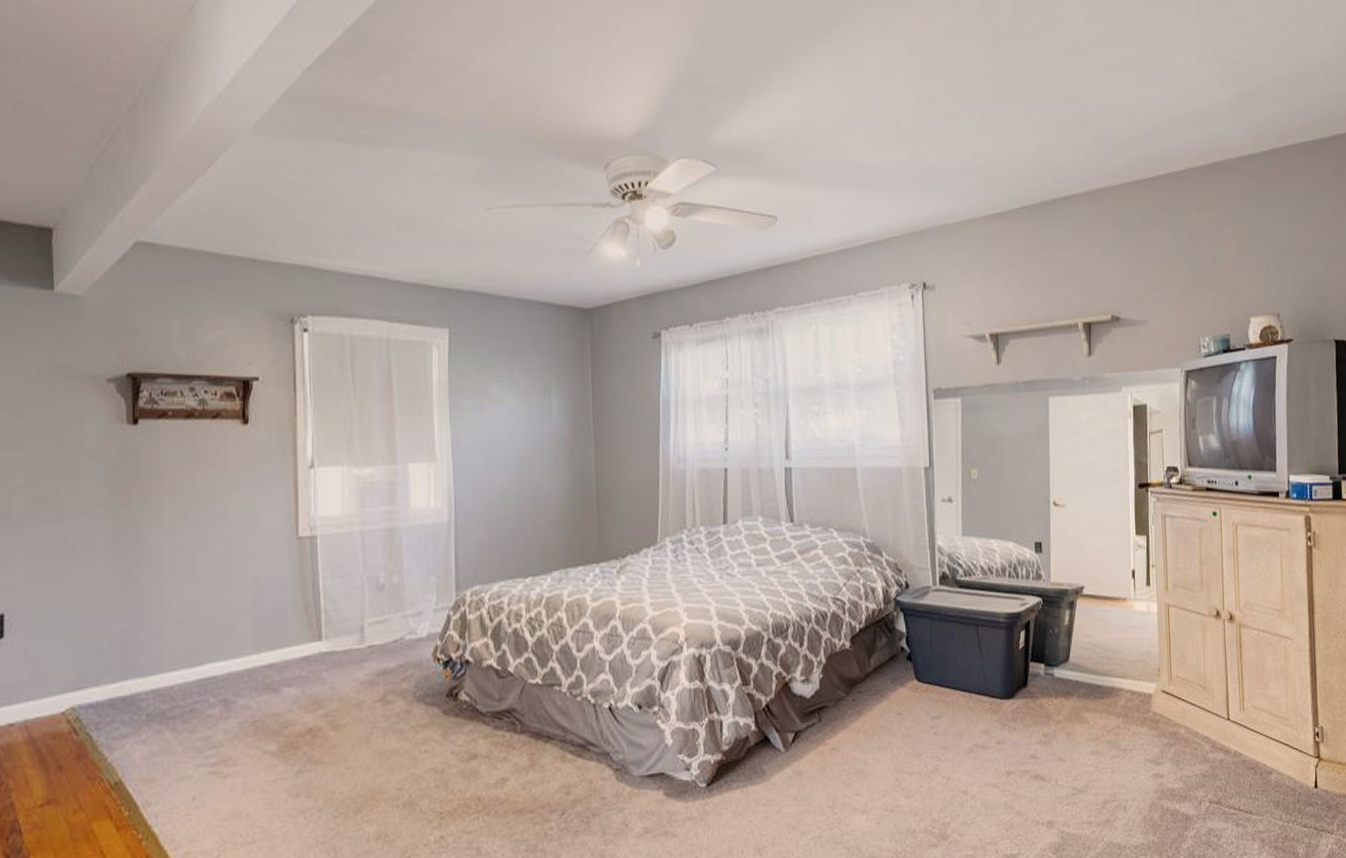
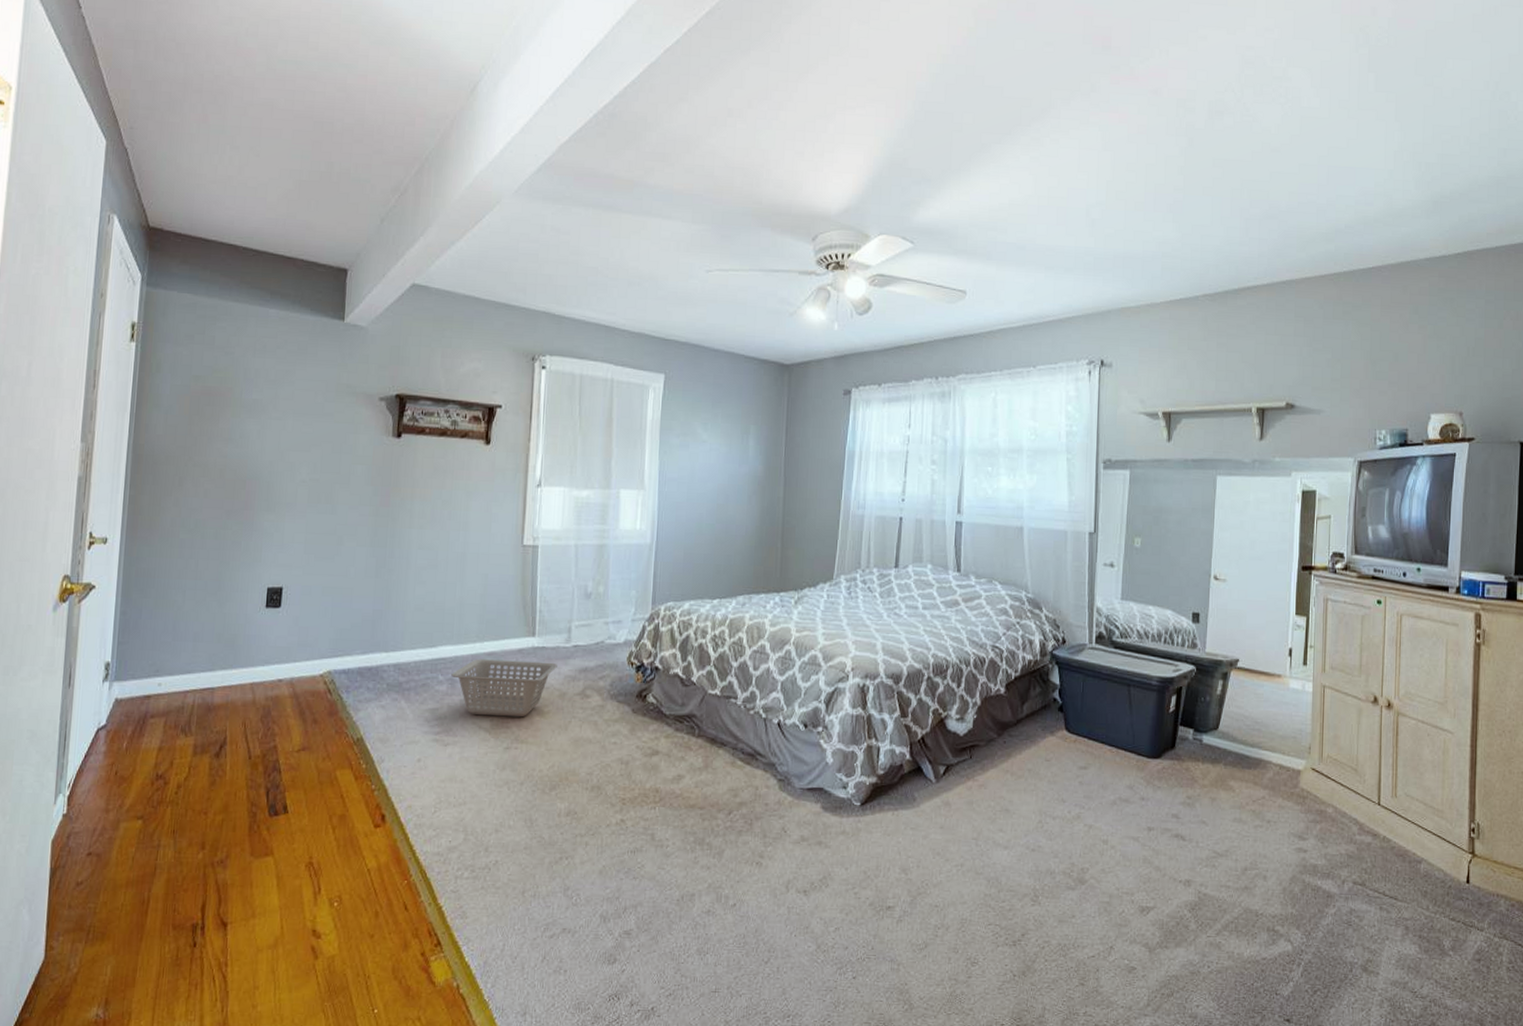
laundry basket: none [224,668,351,739] -> present [451,659,557,717]

